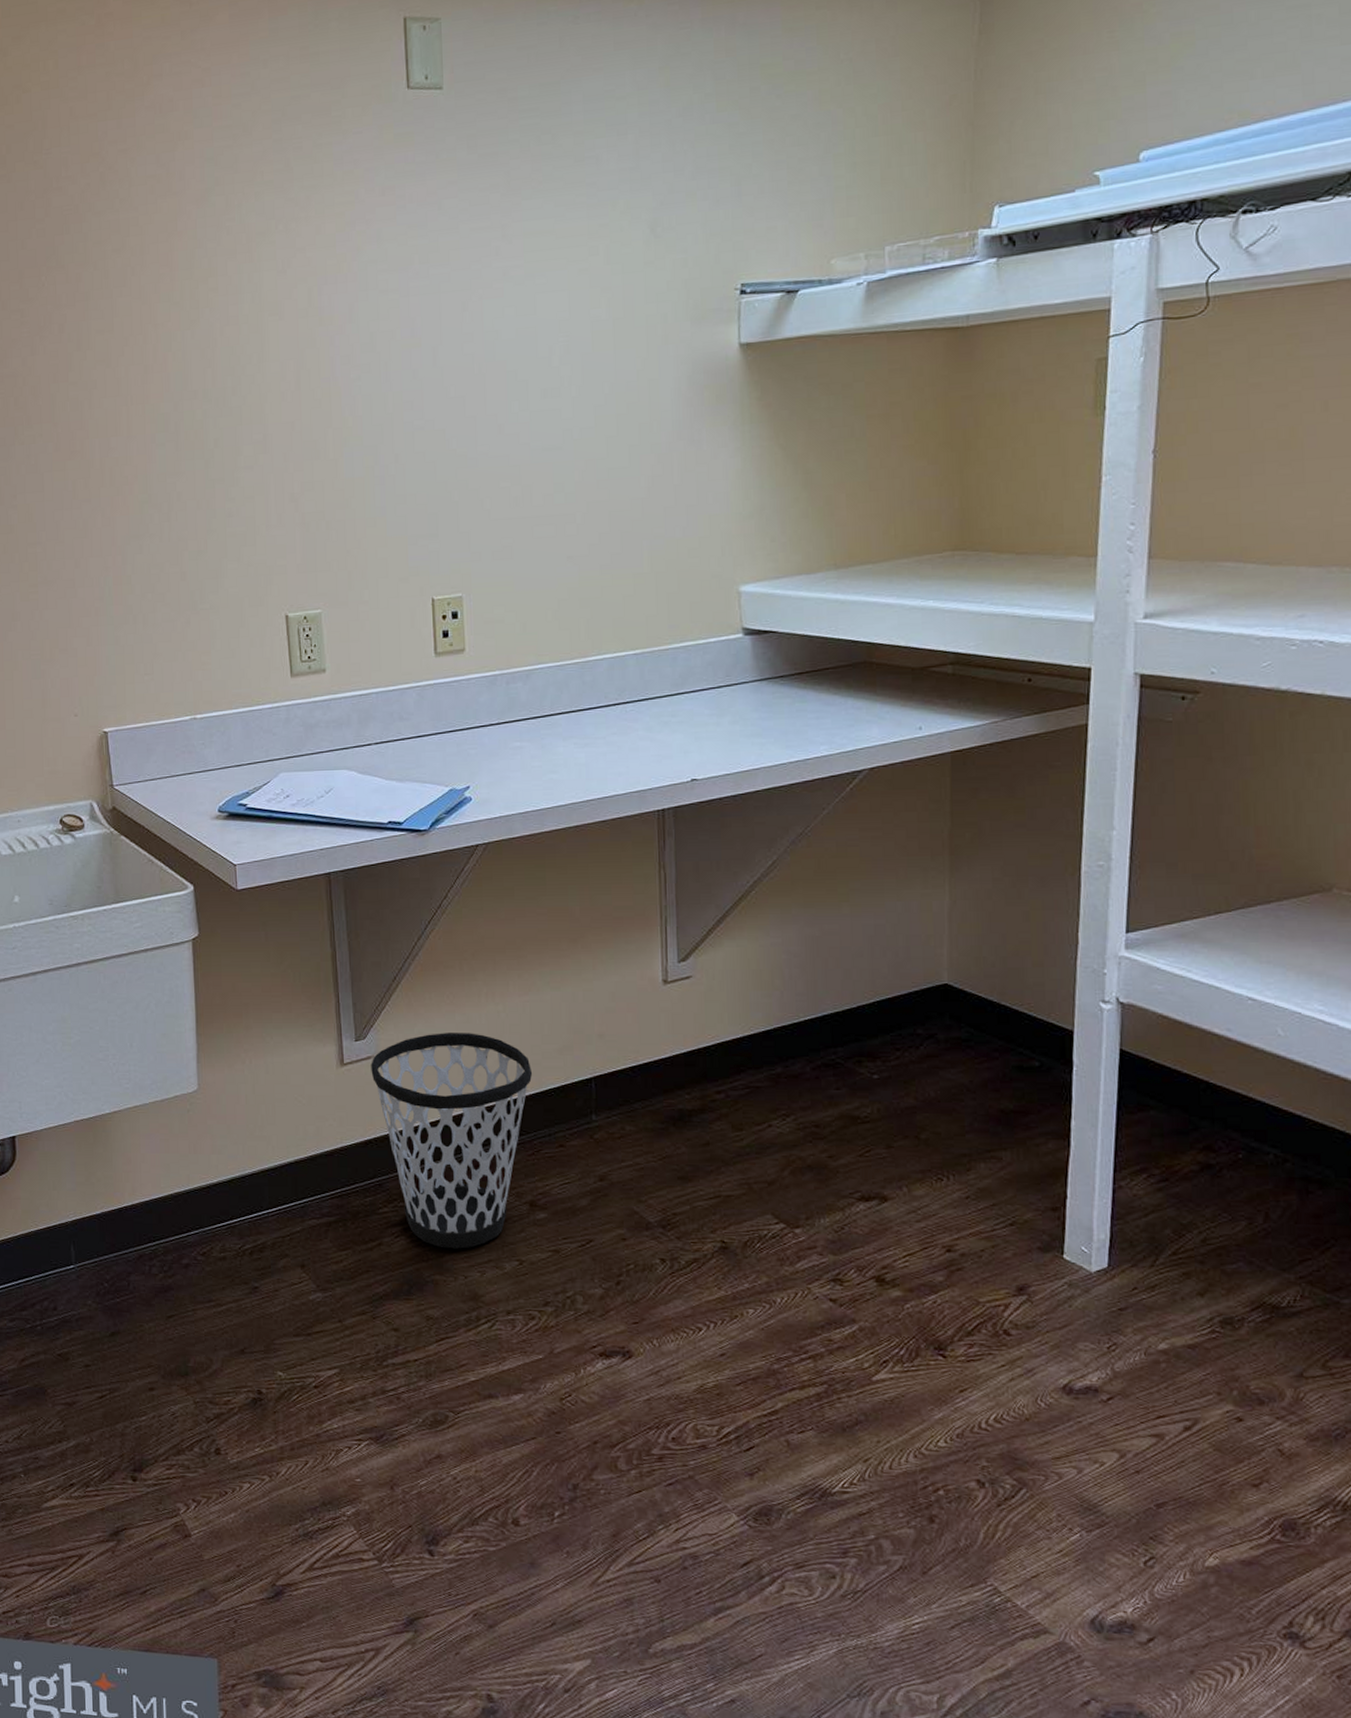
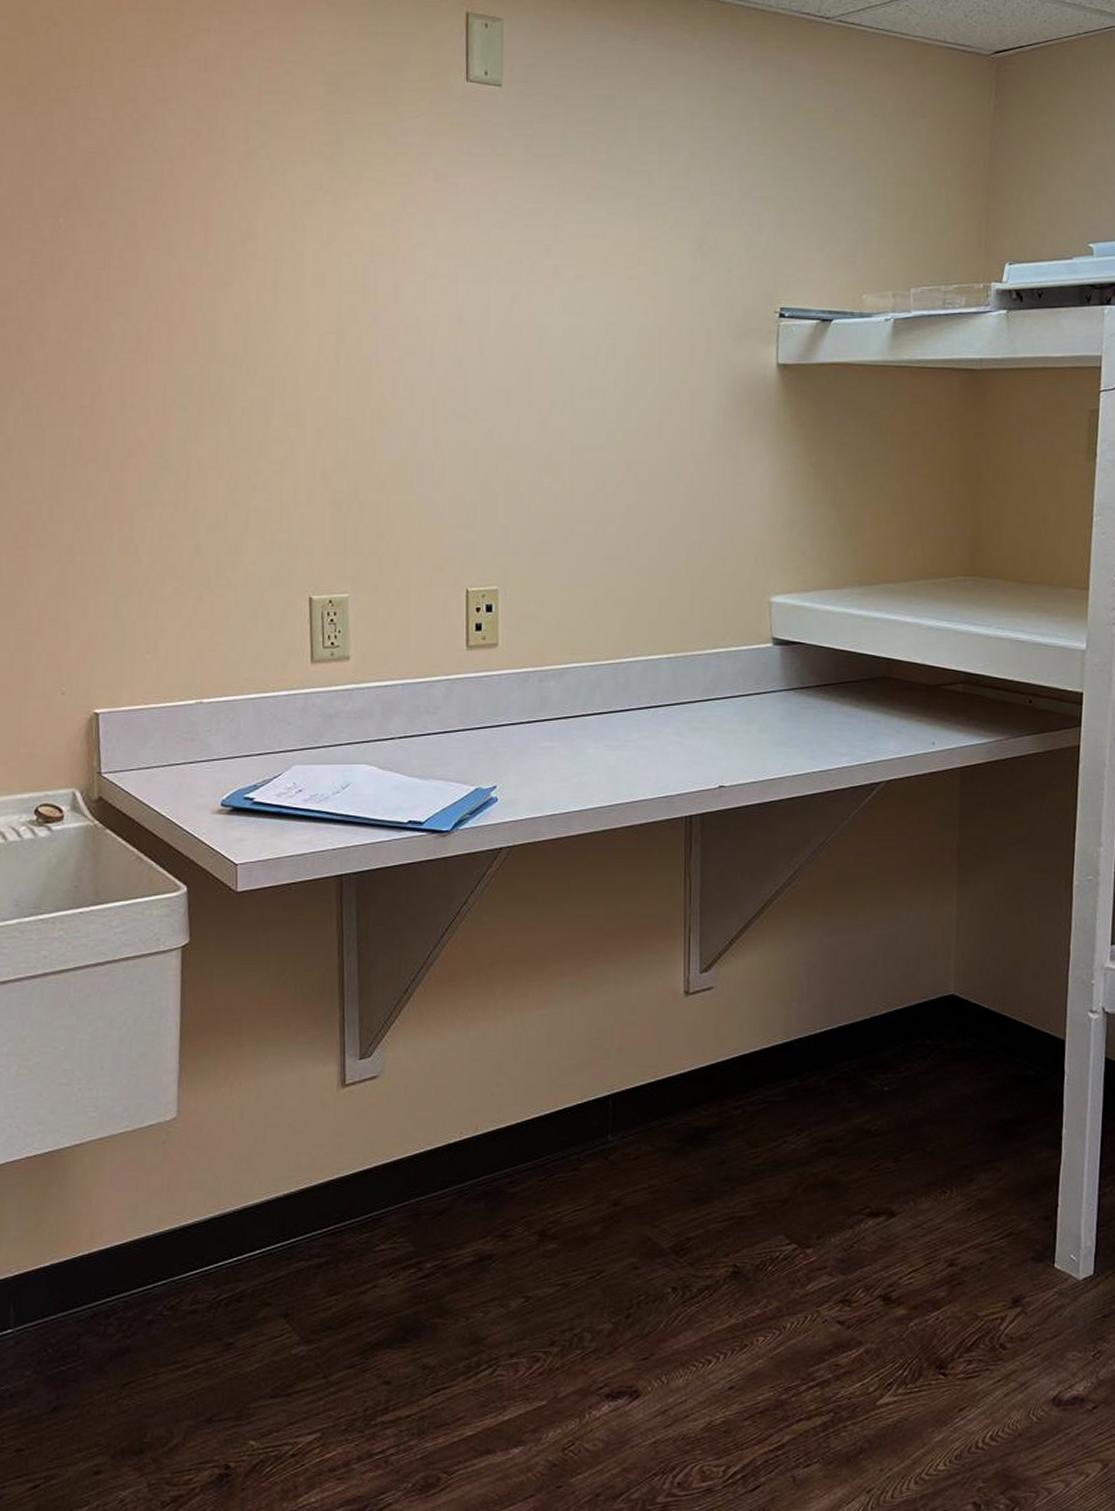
wastebasket: present [371,1033,533,1249] -> none [375,1049,549,1288]

